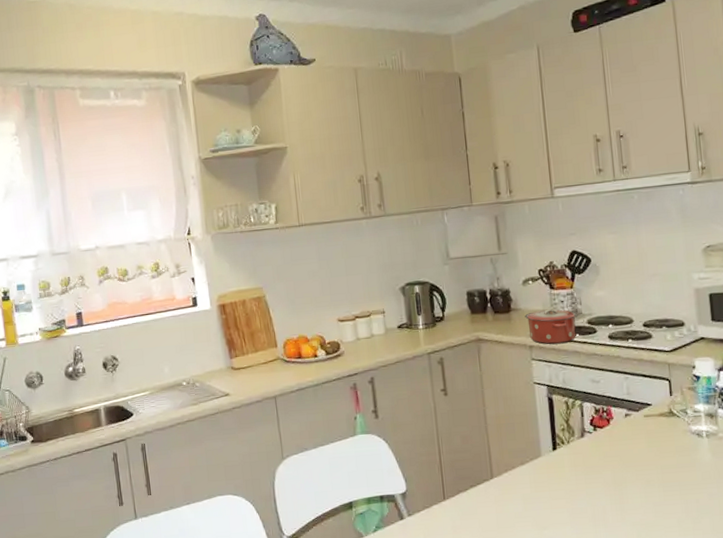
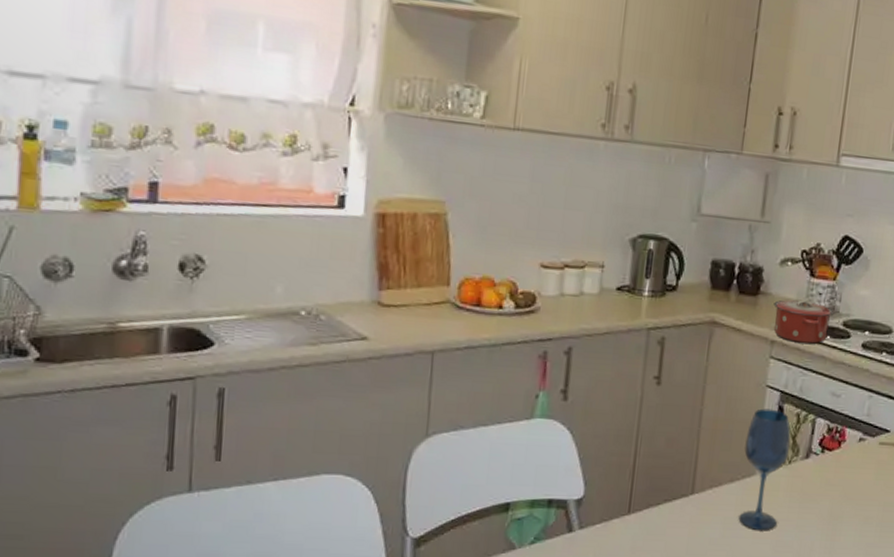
wineglass: none [526,401,569,502] -> present [738,408,791,531]

